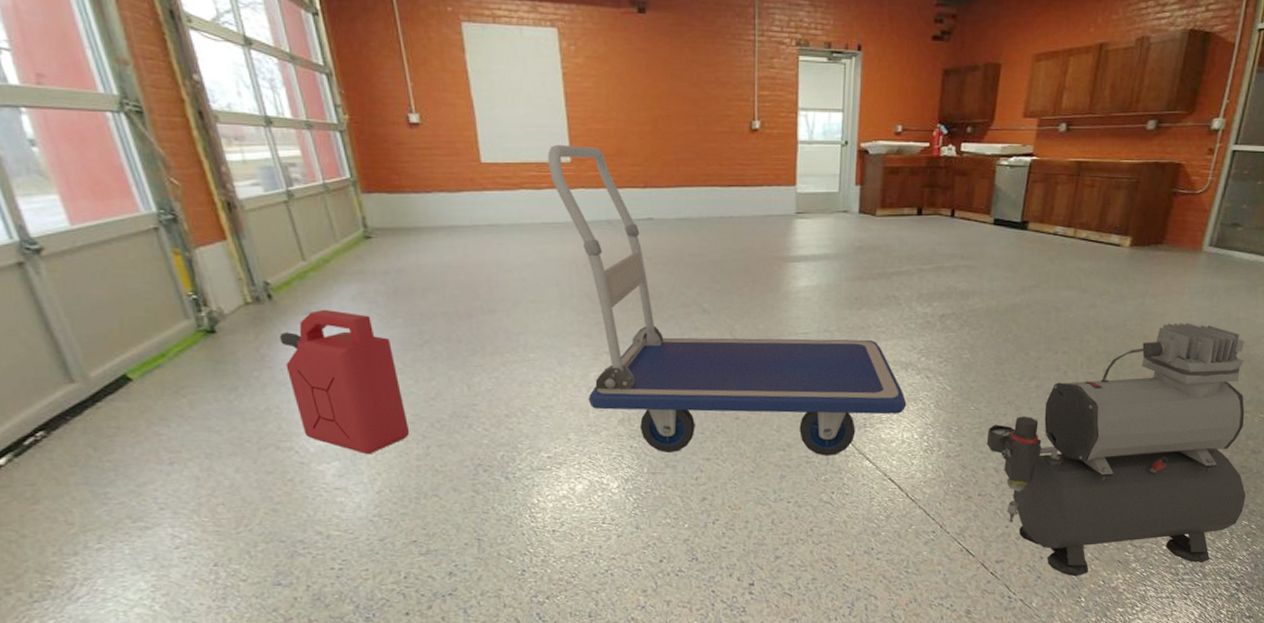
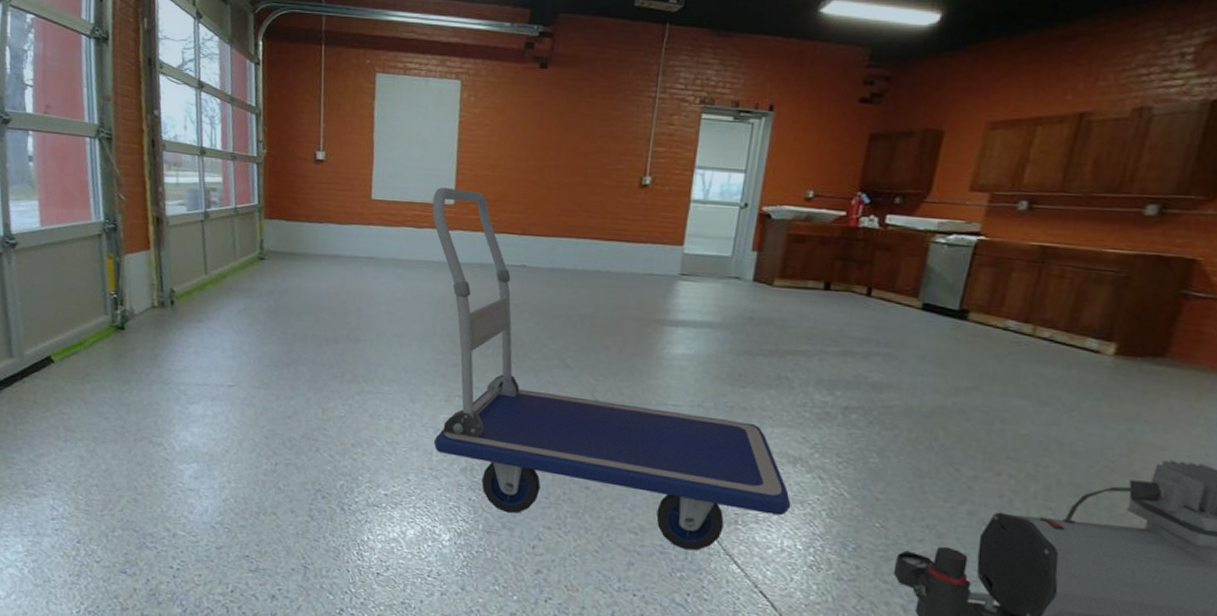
jerry can: present [280,309,410,454] -> none [172,319,263,461]

